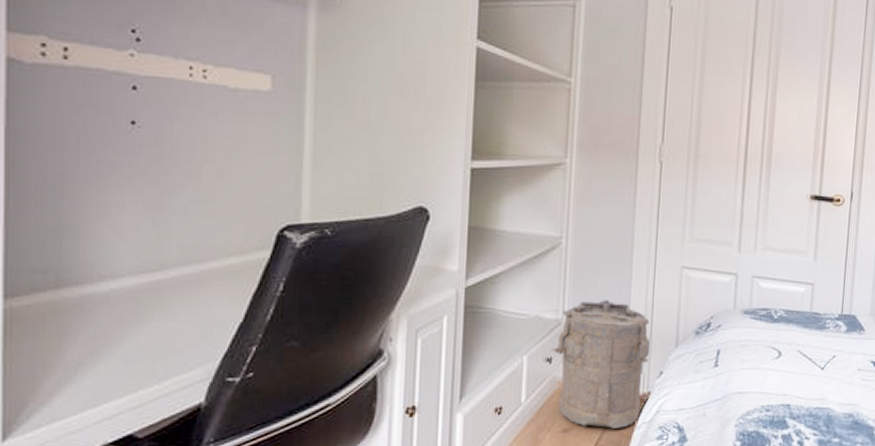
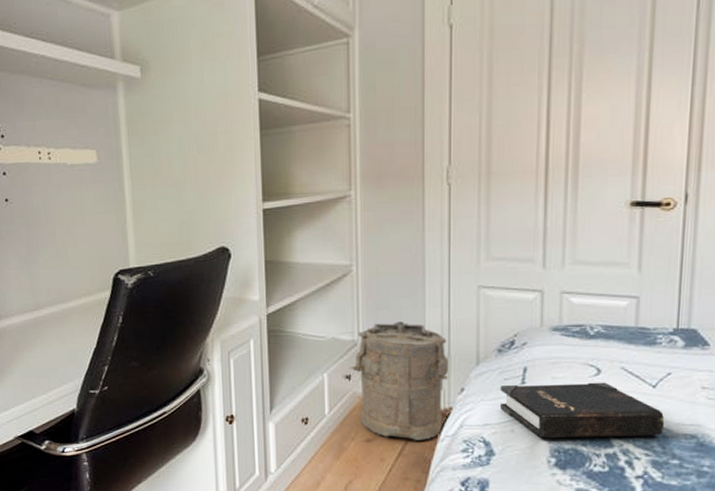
hardback book: none [695,364,830,422] -> present [501,382,665,439]

